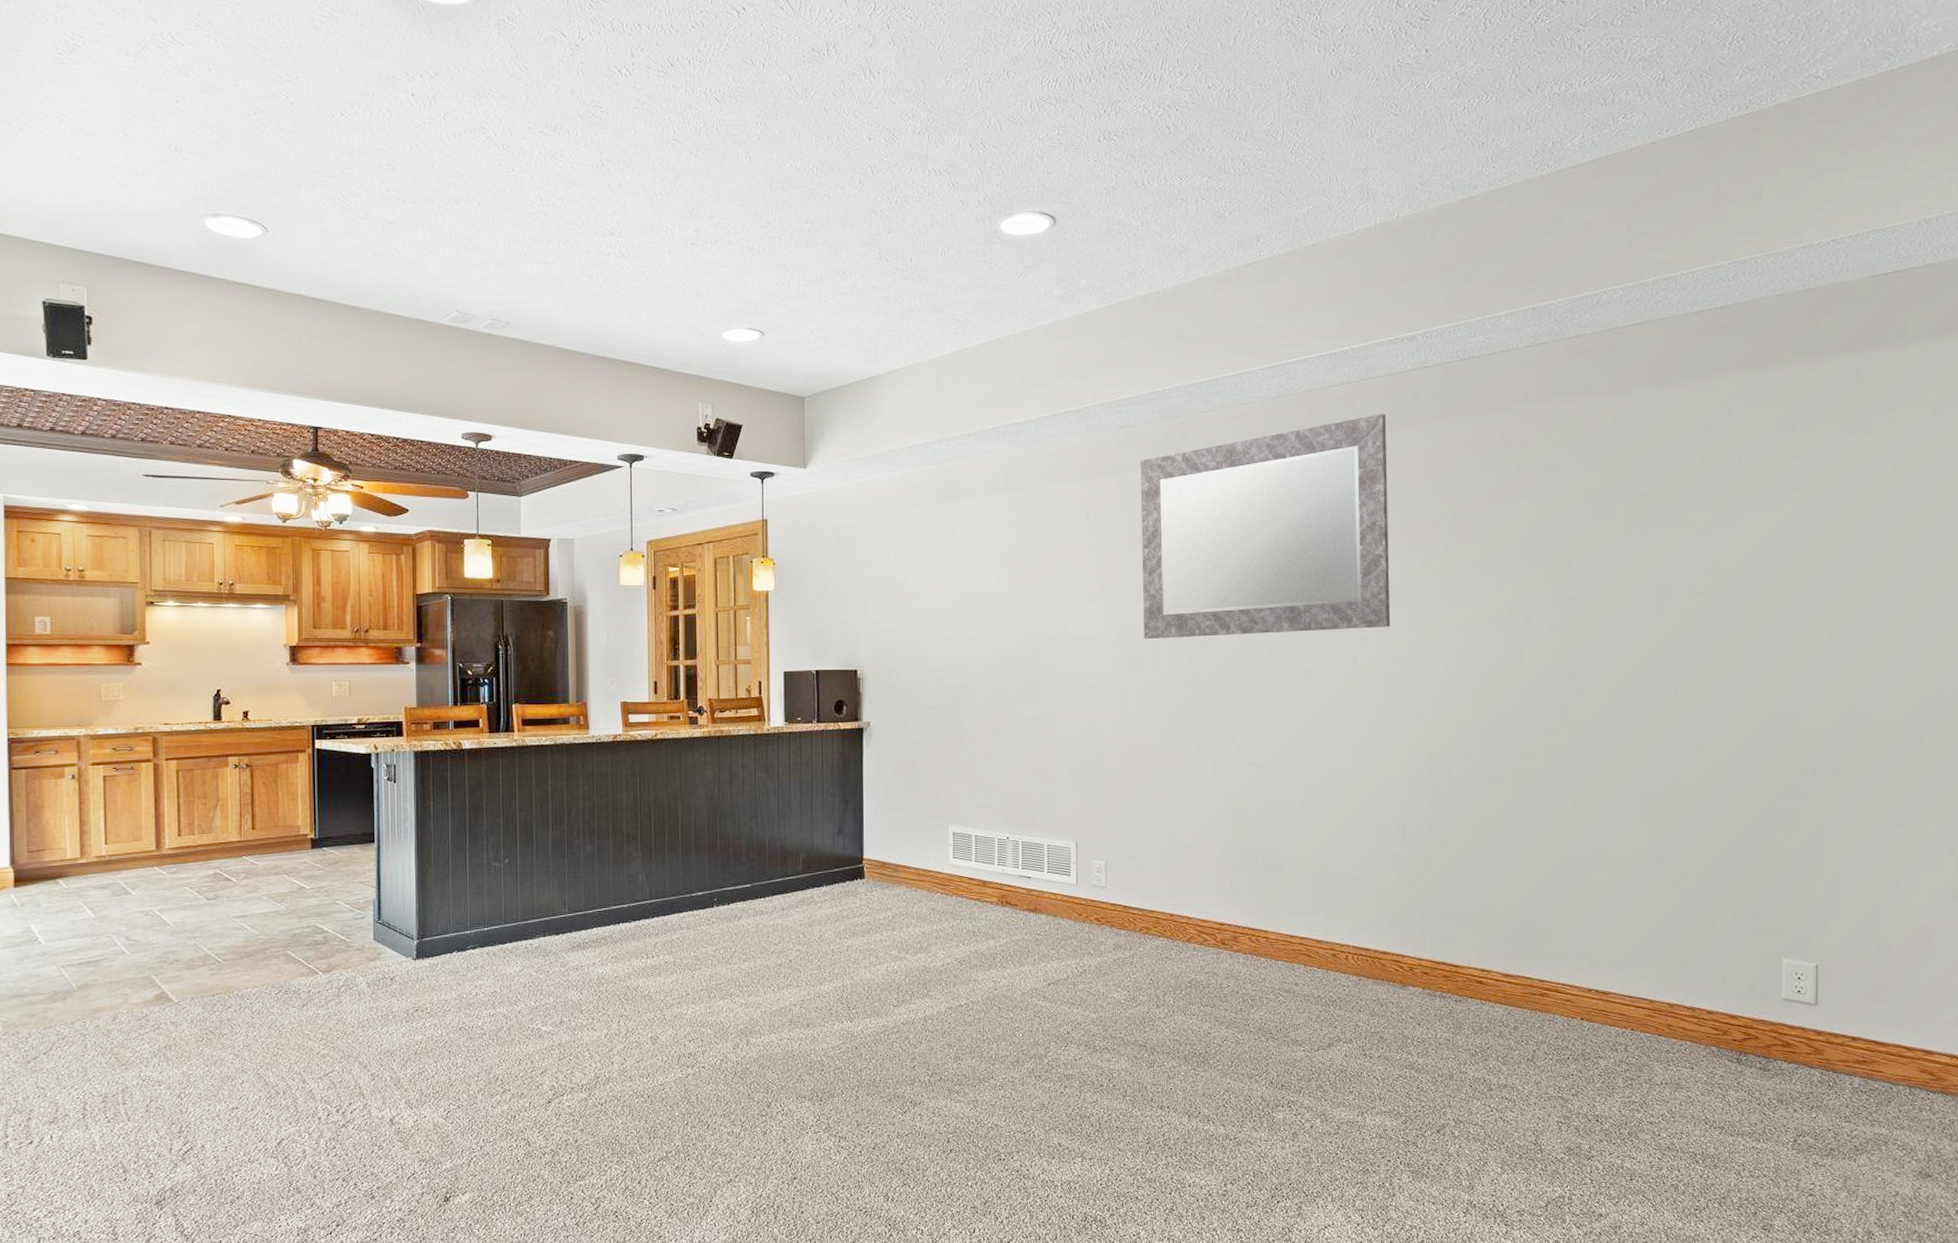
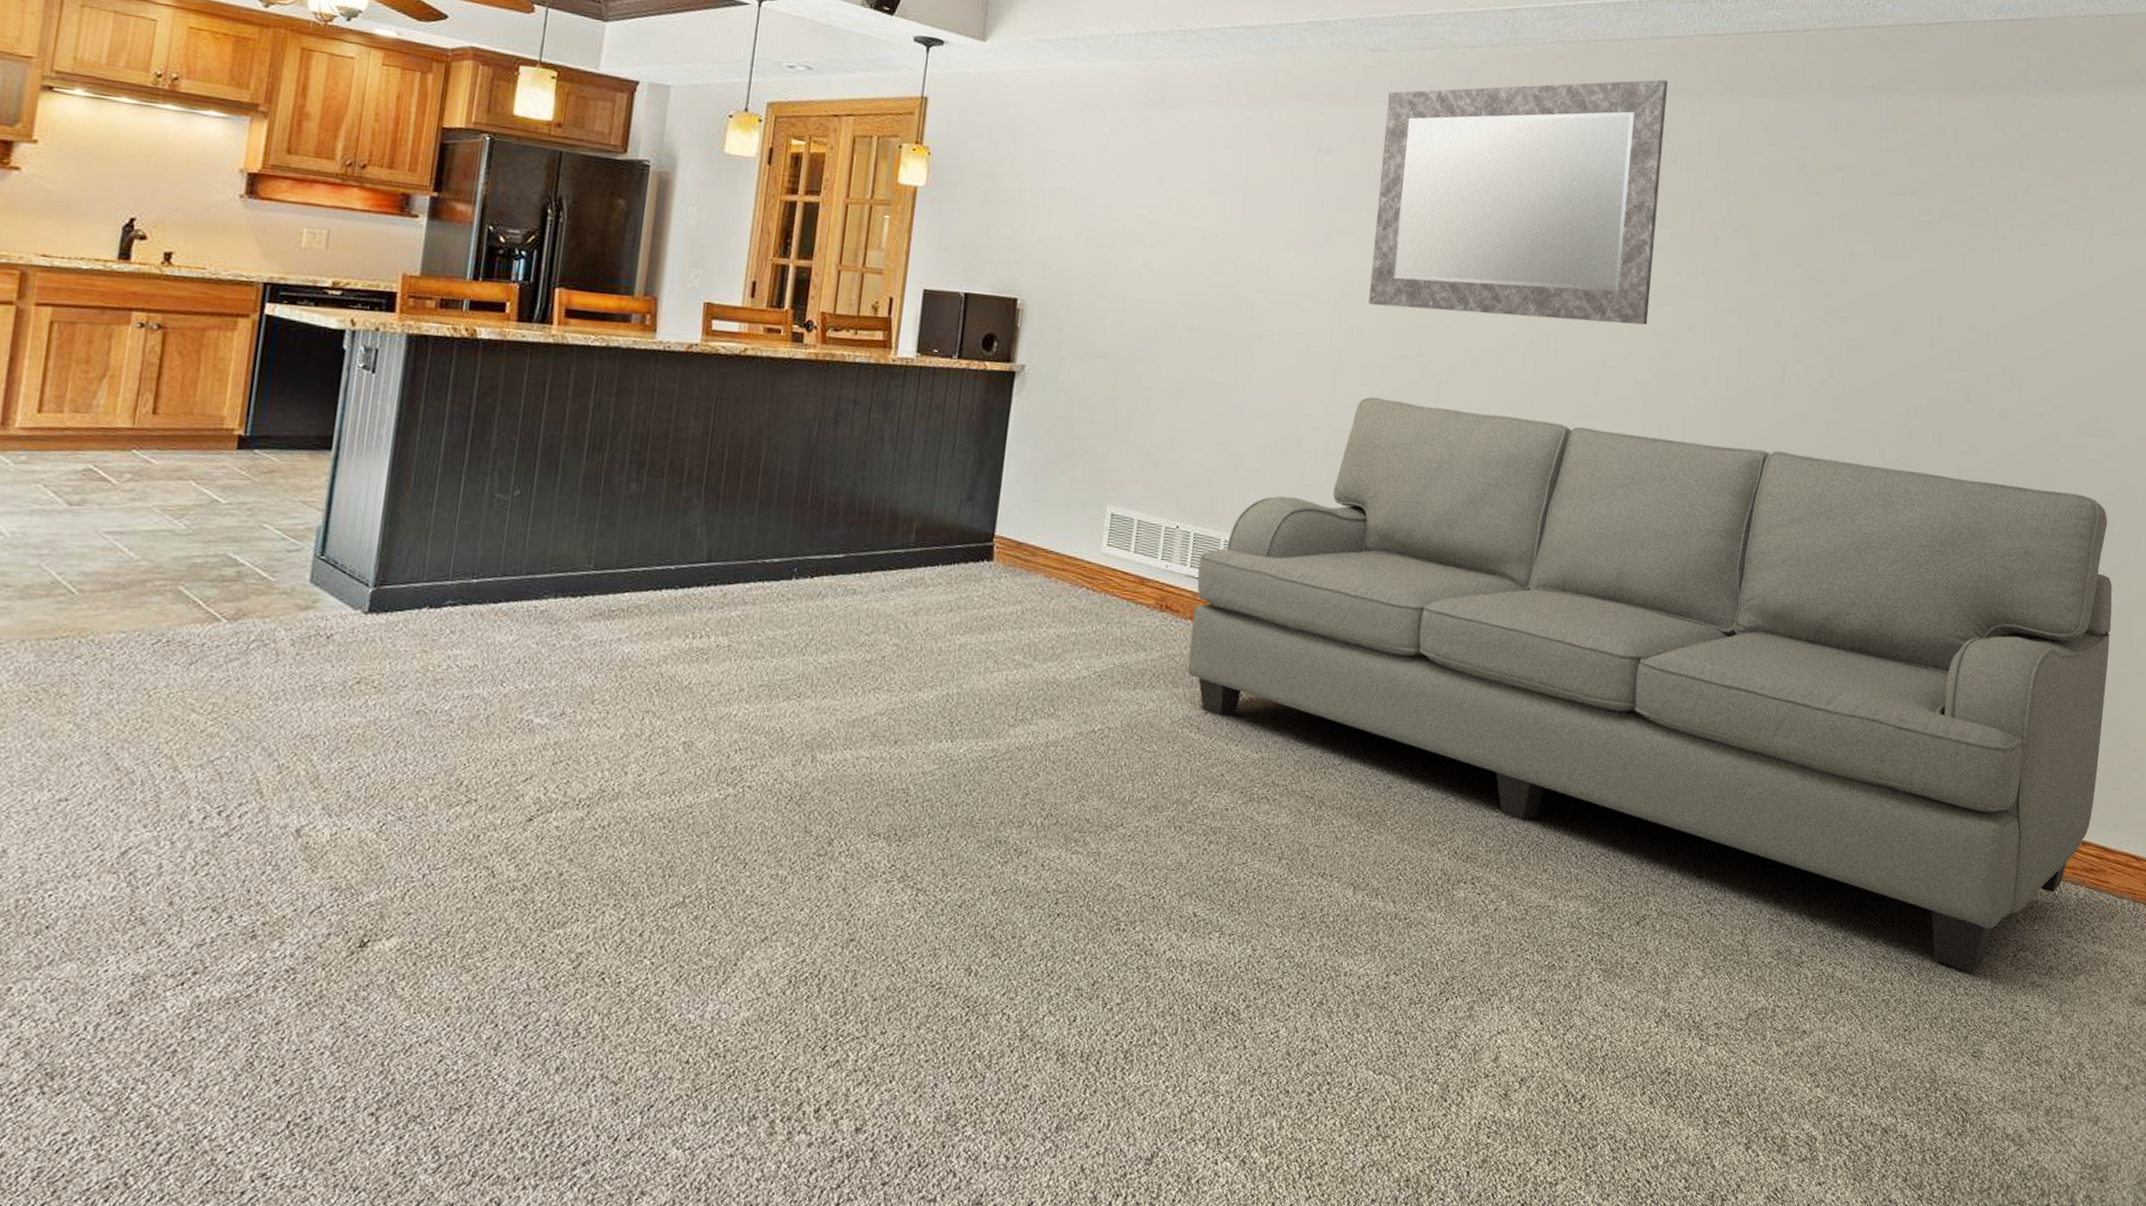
sofa: none [1028,716,1863,1158] -> present [1187,397,2113,973]

